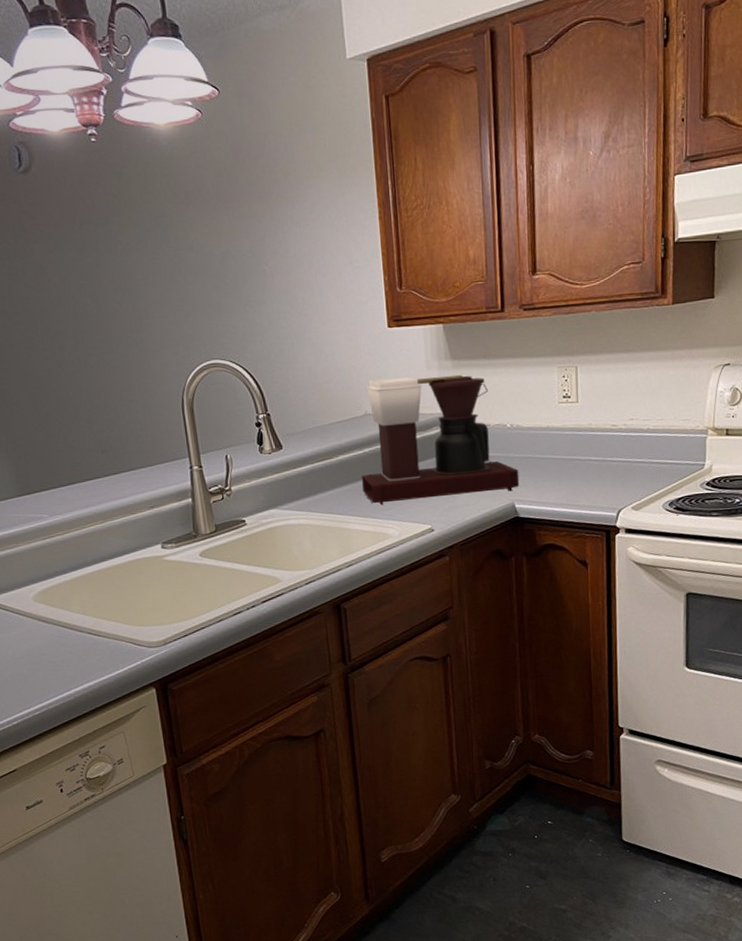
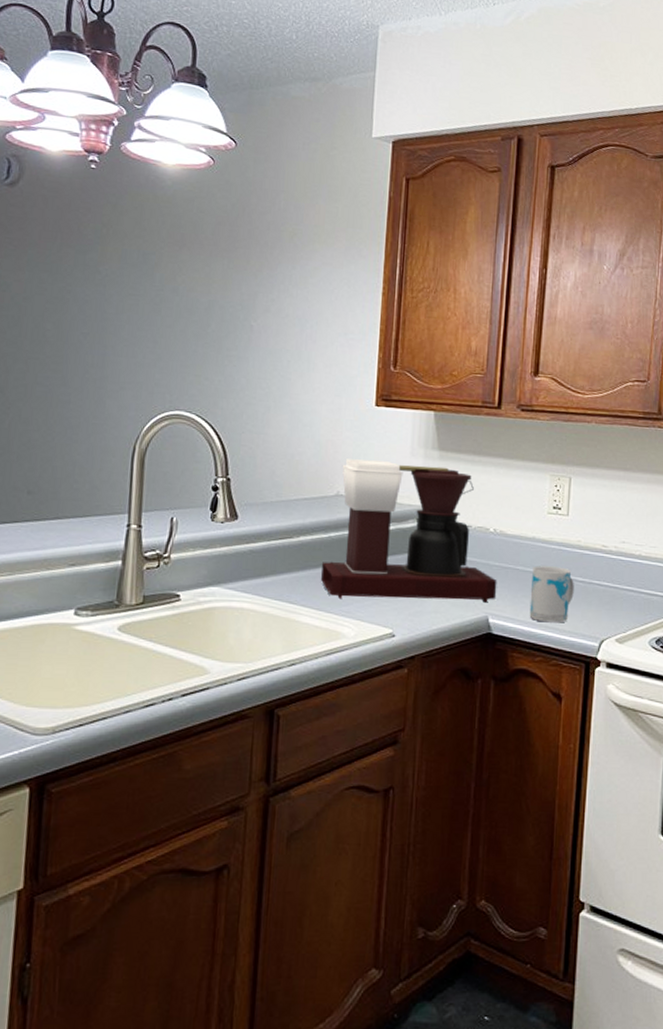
mug: none [550,450,590,501] -> present [529,565,574,623]

